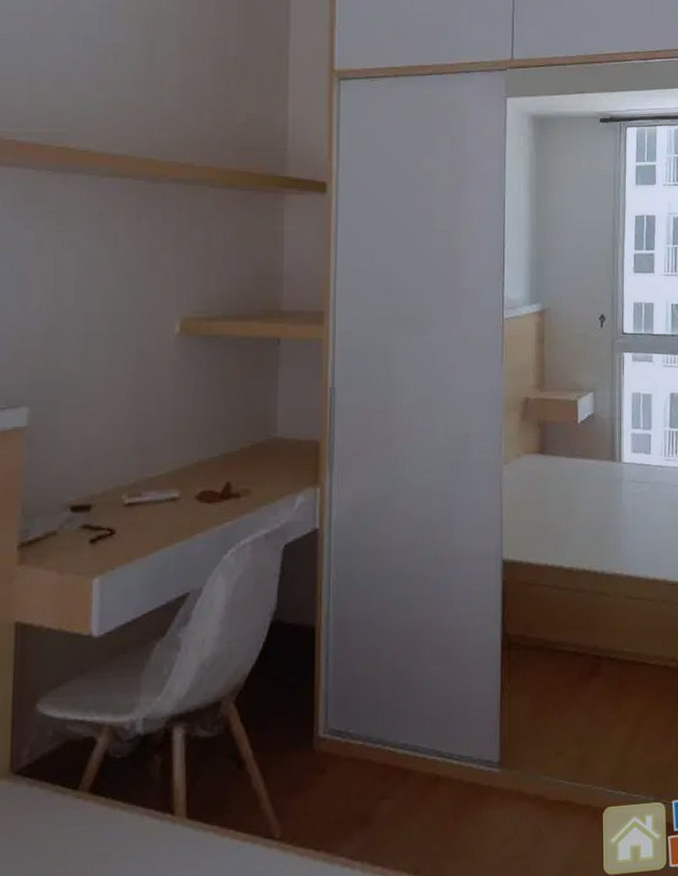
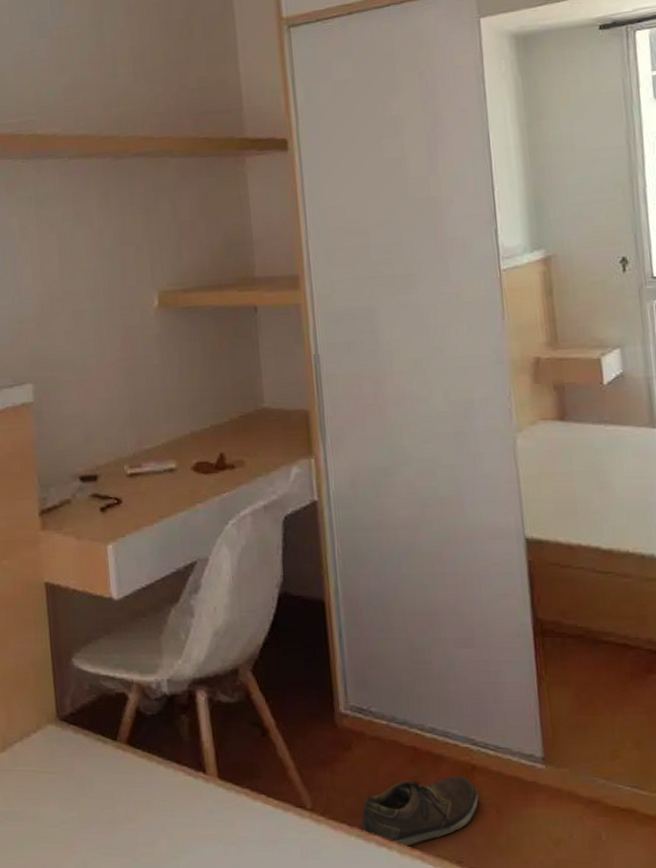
shoe: none [328,788,439,865] -> present [362,776,479,848]

